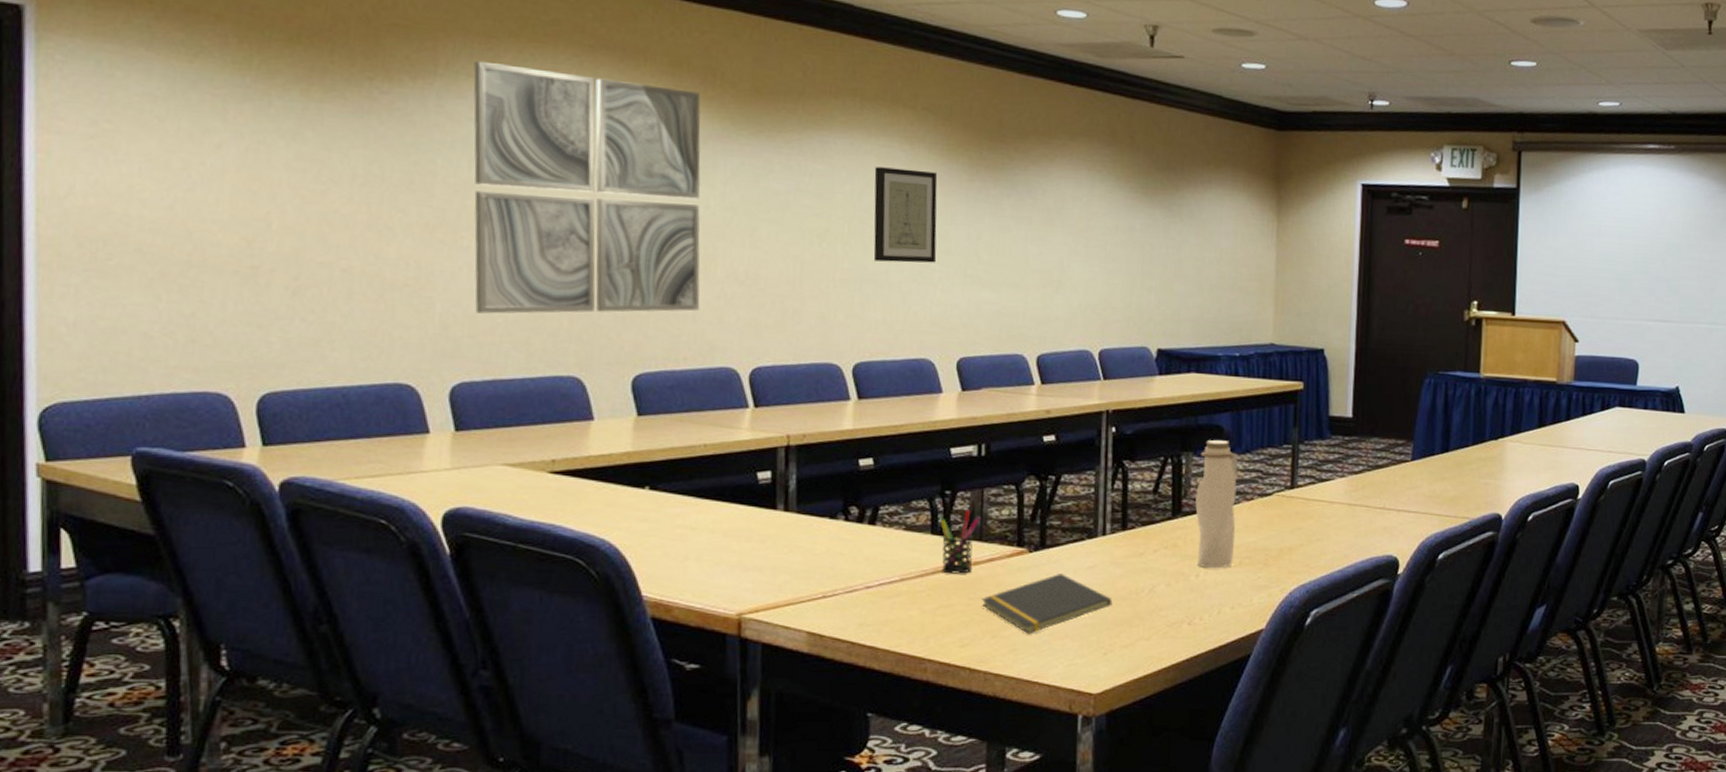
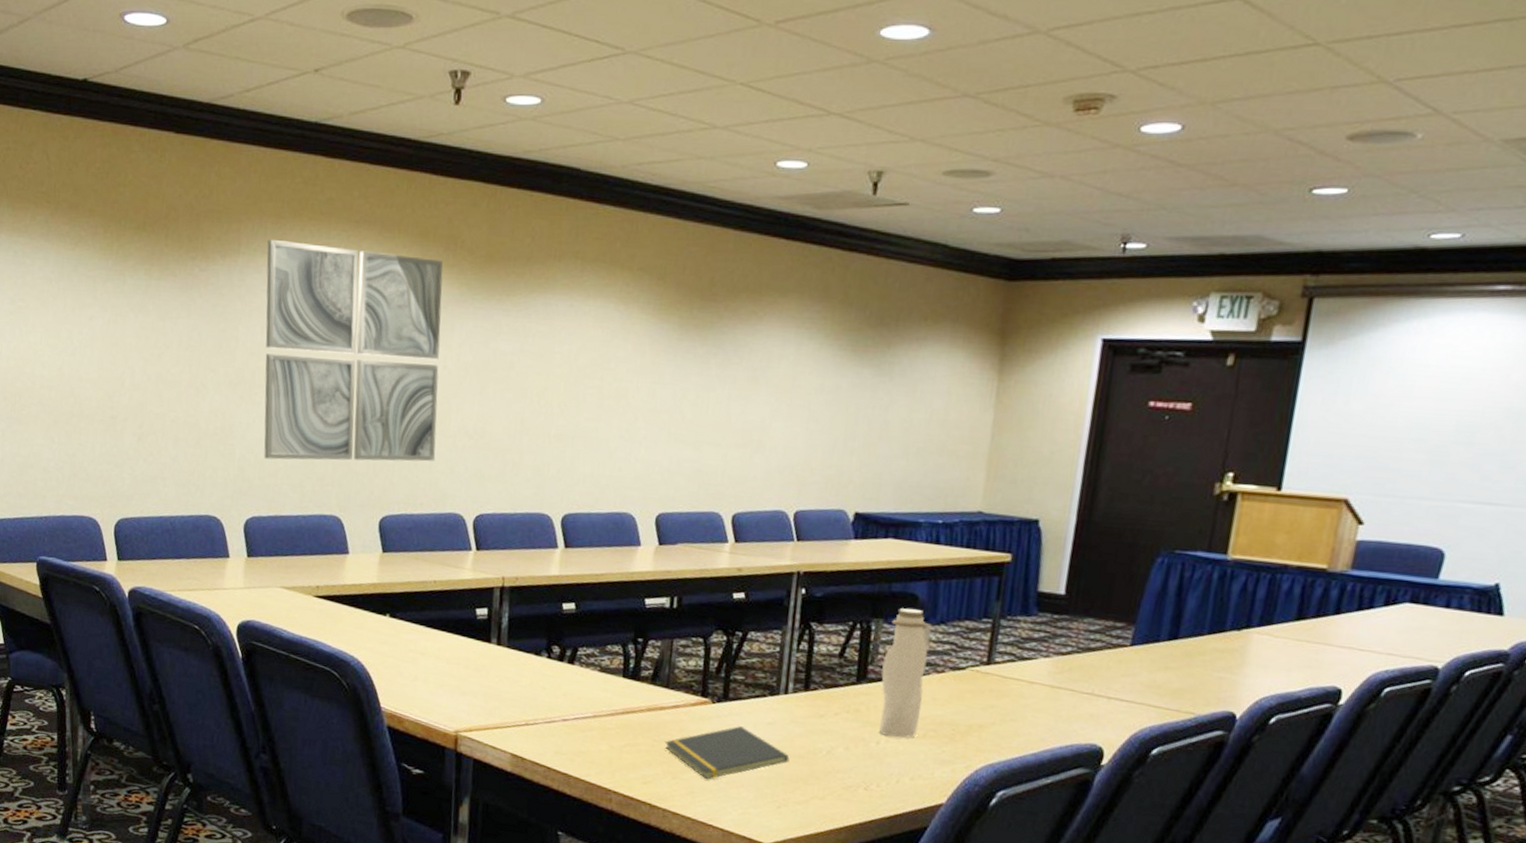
wall art: present [873,167,938,263] -> none [585,327,649,421]
pen holder: present [940,509,981,574] -> none [631,657,669,717]

